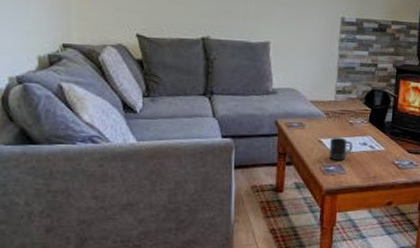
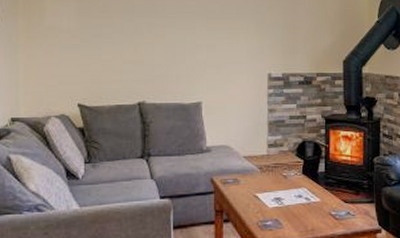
mug: present [330,137,352,160] -> none [266,191,288,215]

